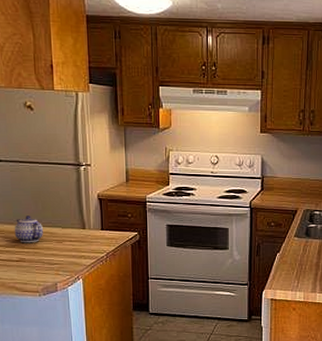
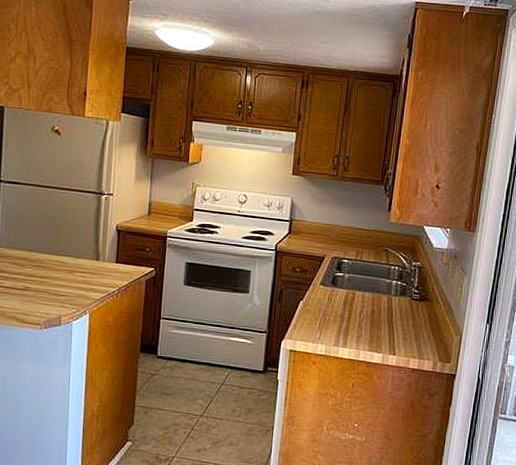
teapot: present [14,216,44,243] -> none [23,242,55,271]

